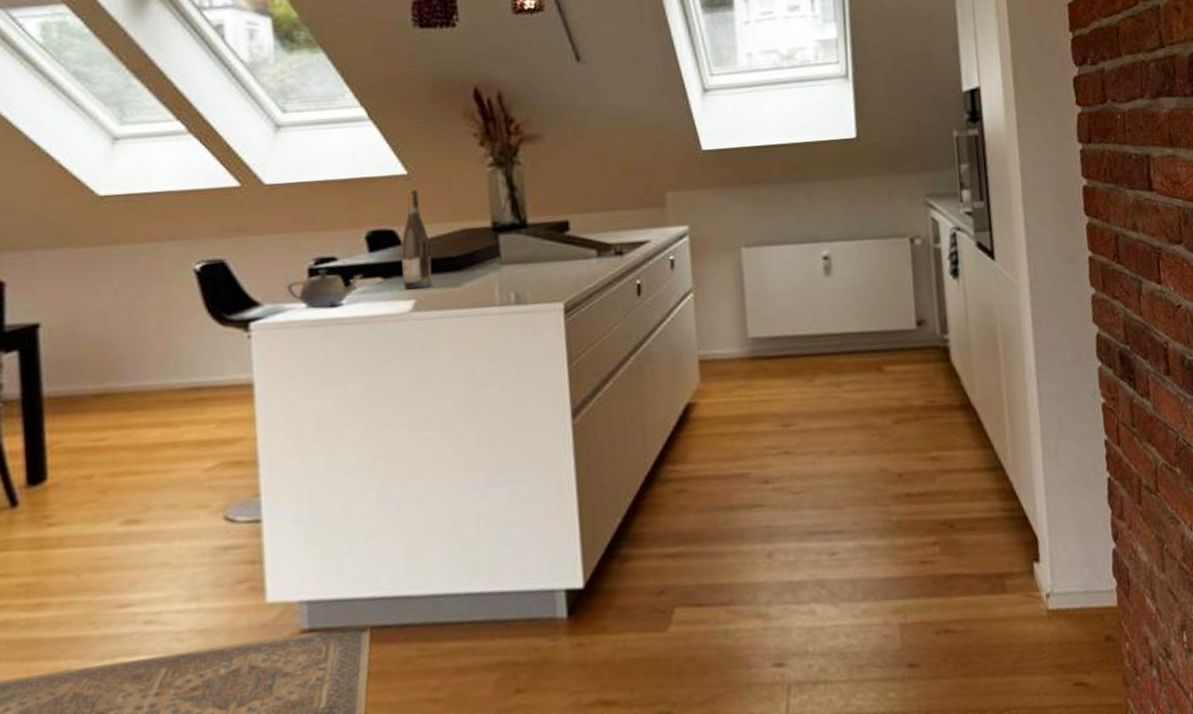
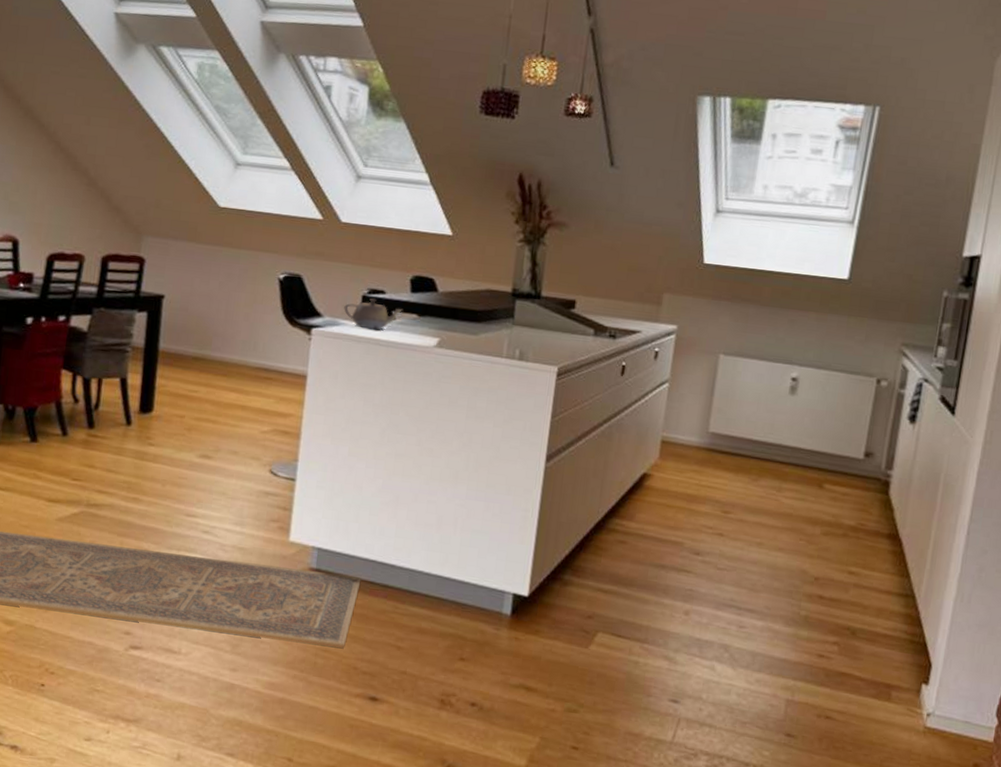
wine bottle: present [400,189,432,290] -> none [432,249,460,331]

